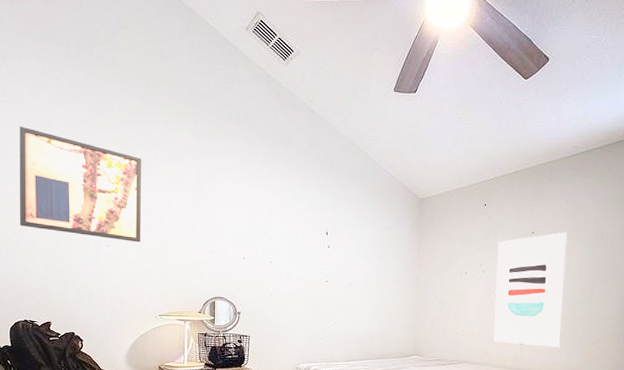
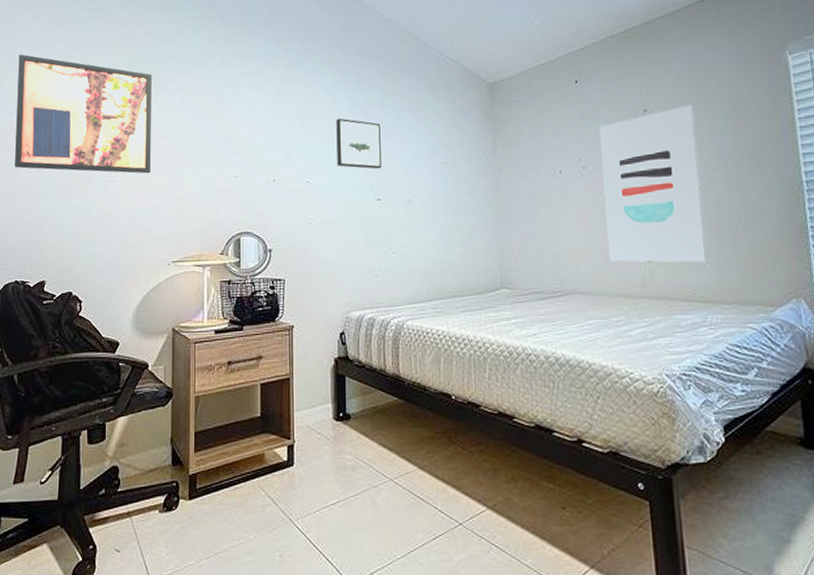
wall art: none [295,213,332,257] -> present [336,118,381,169]

